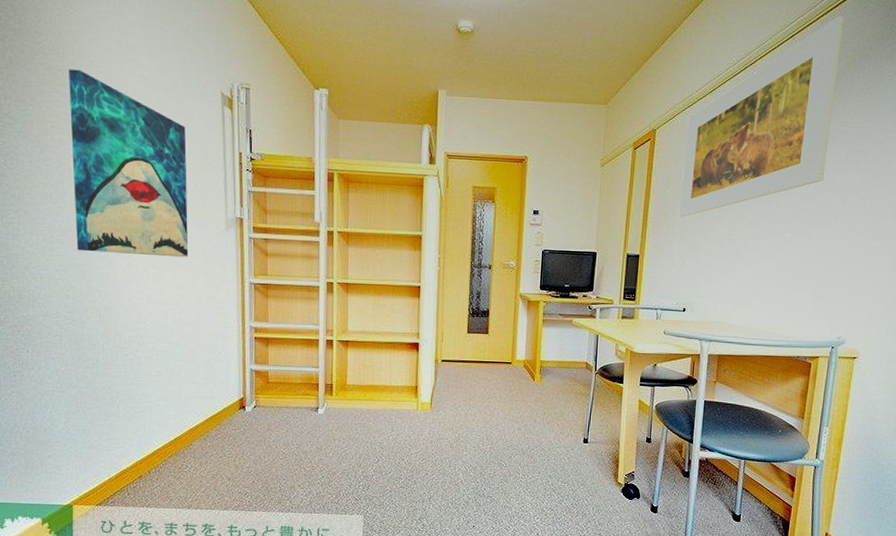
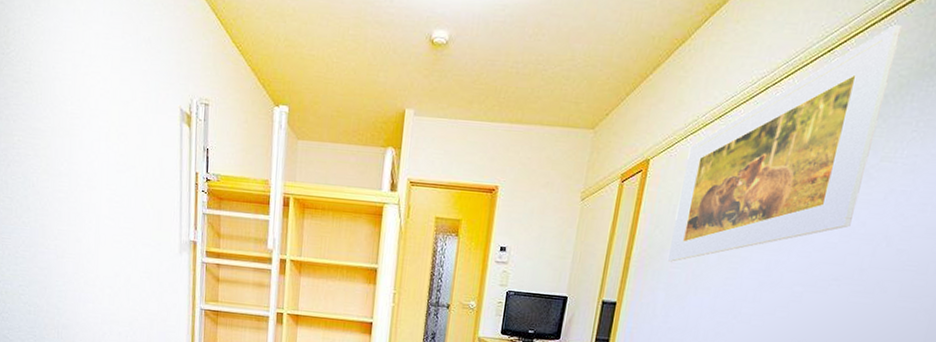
wall art: present [69,69,189,258] -> none [34,81,144,280]

